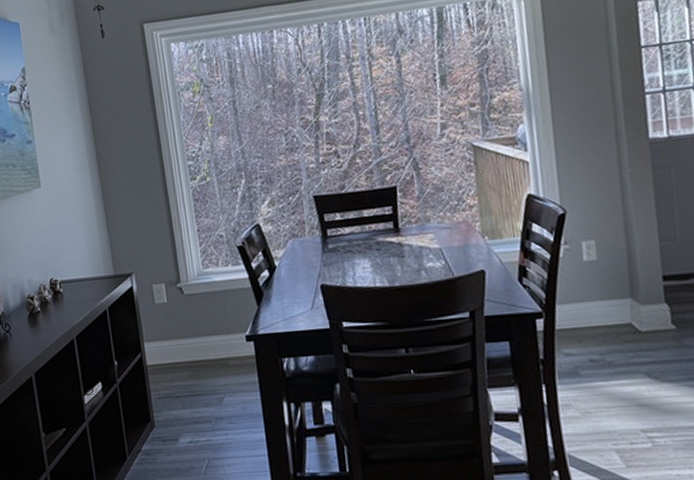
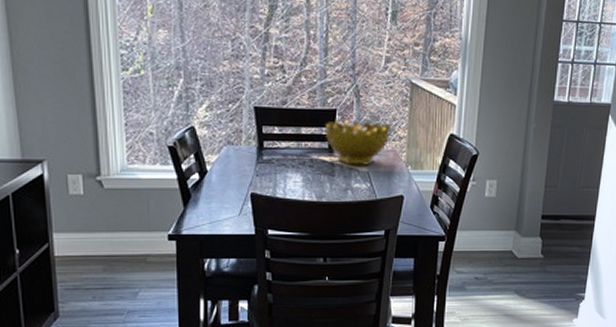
decorative bowl: none [386,192,459,244] -> present [325,120,390,165]

